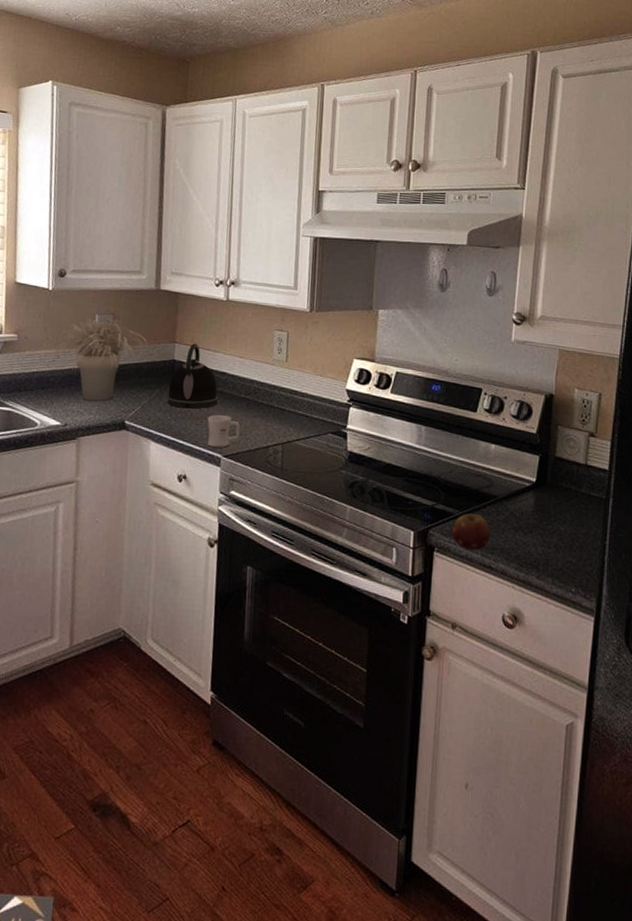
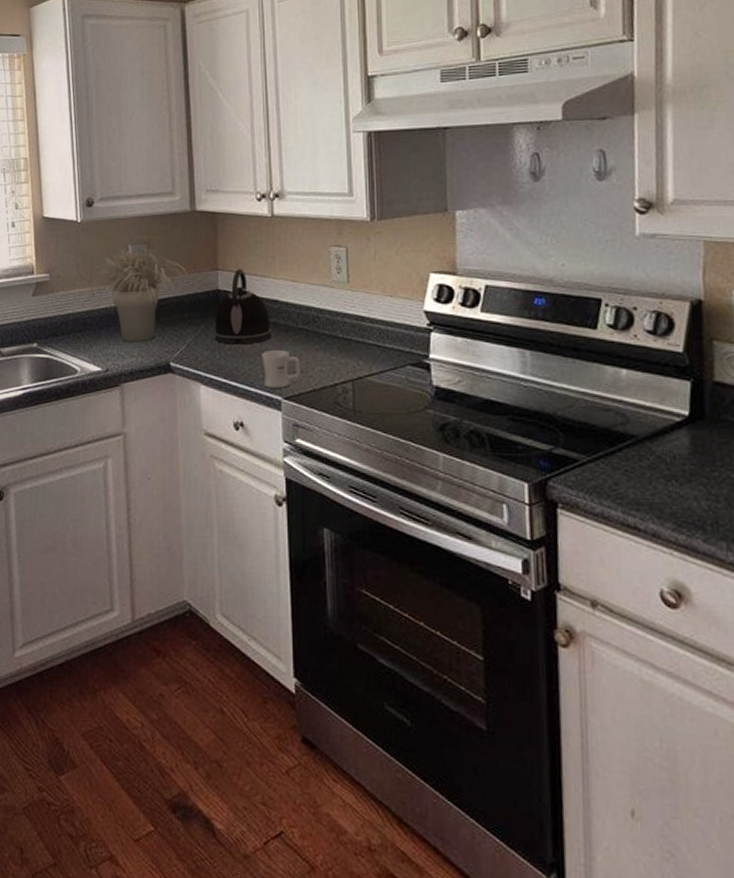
fruit: present [452,514,491,551] -> none [579,459,634,507]

